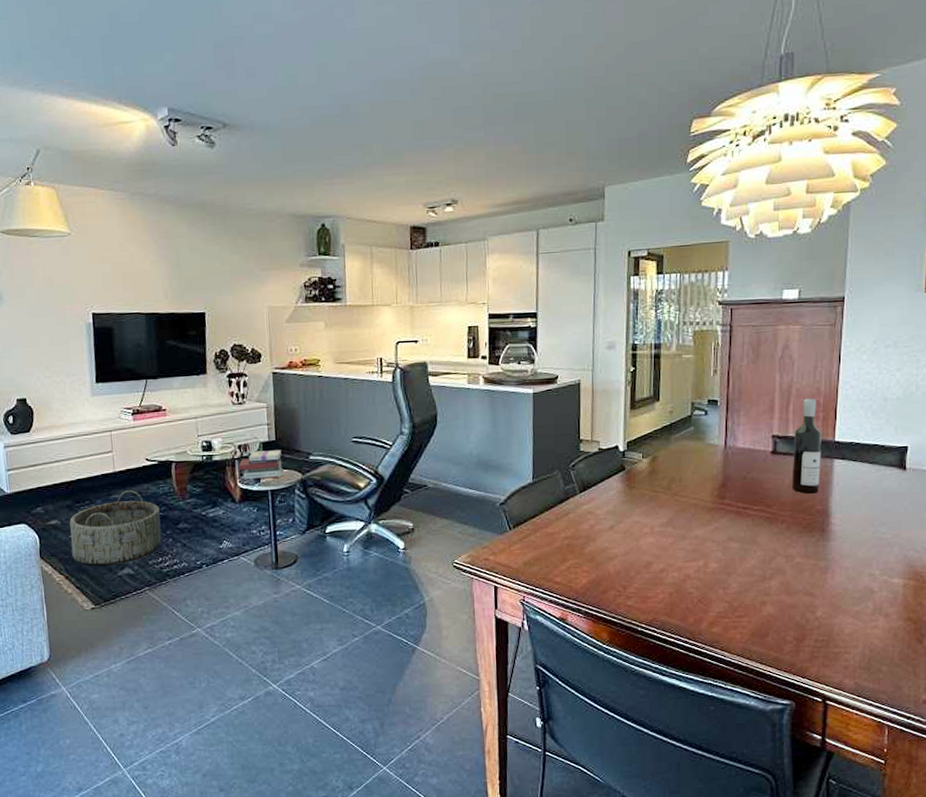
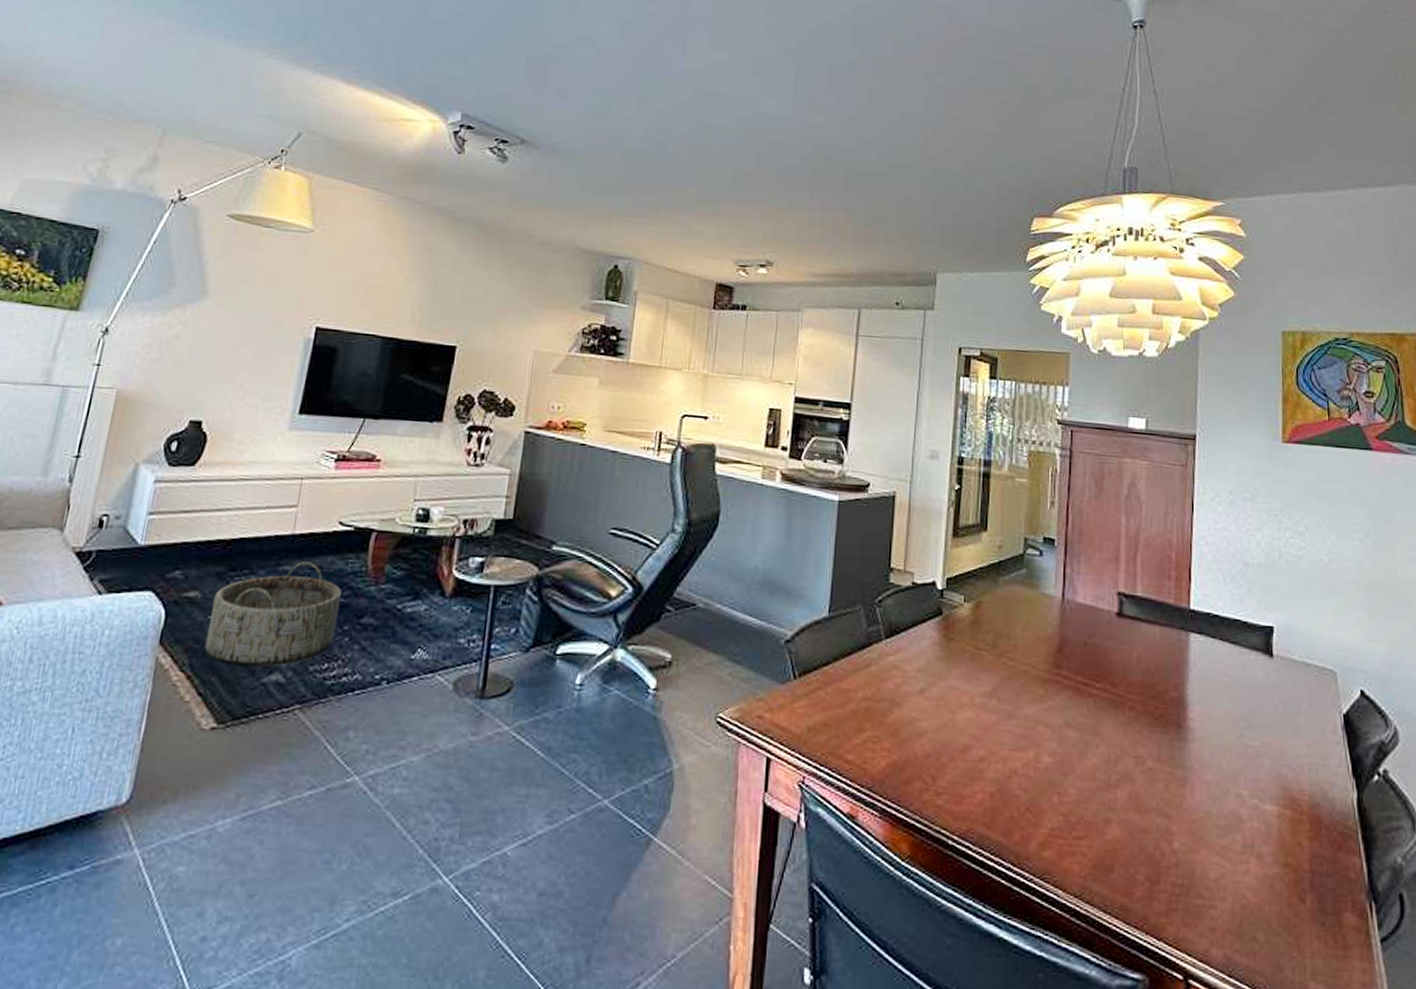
books: present [239,450,284,480] -> none [458,530,518,571]
bottle: present [792,398,821,494] -> none [1141,550,1175,675]

